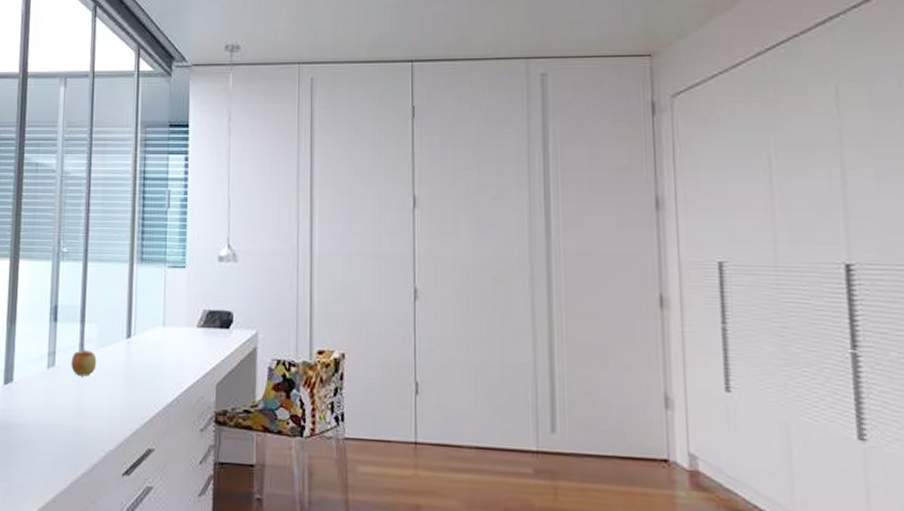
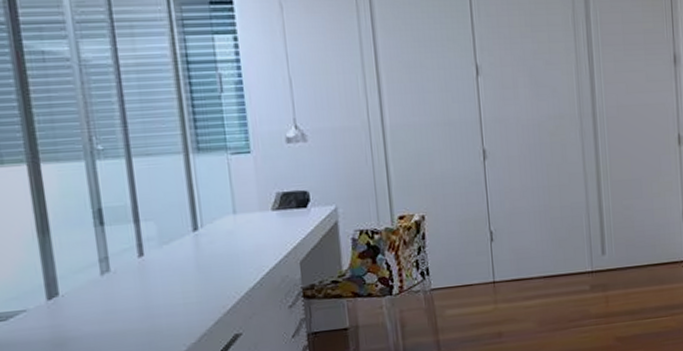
apple: present [71,347,97,377] -> none [129,247,162,278]

